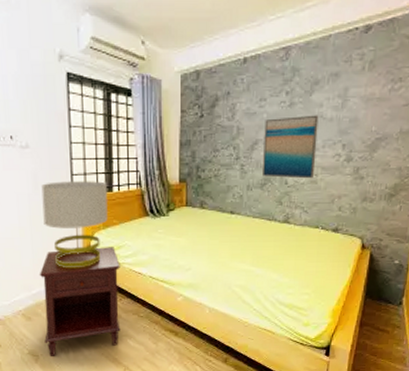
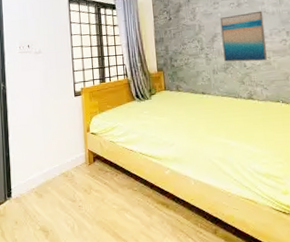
nightstand: present [39,247,121,356] -> none [49,128,118,232]
table lamp: present [41,181,108,269] -> none [50,74,103,149]

